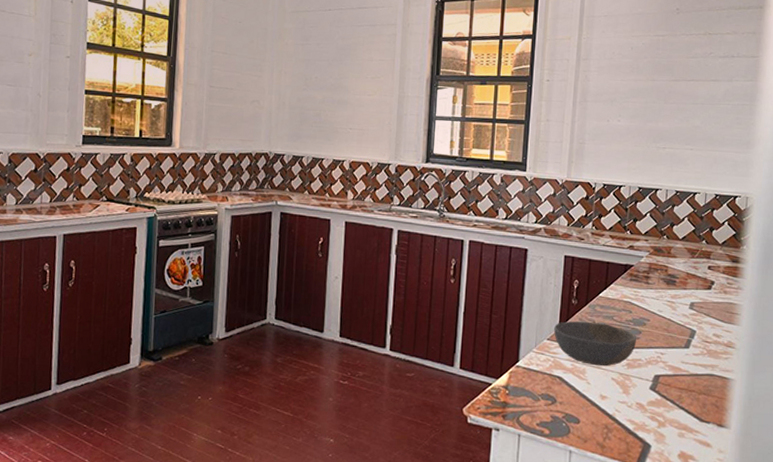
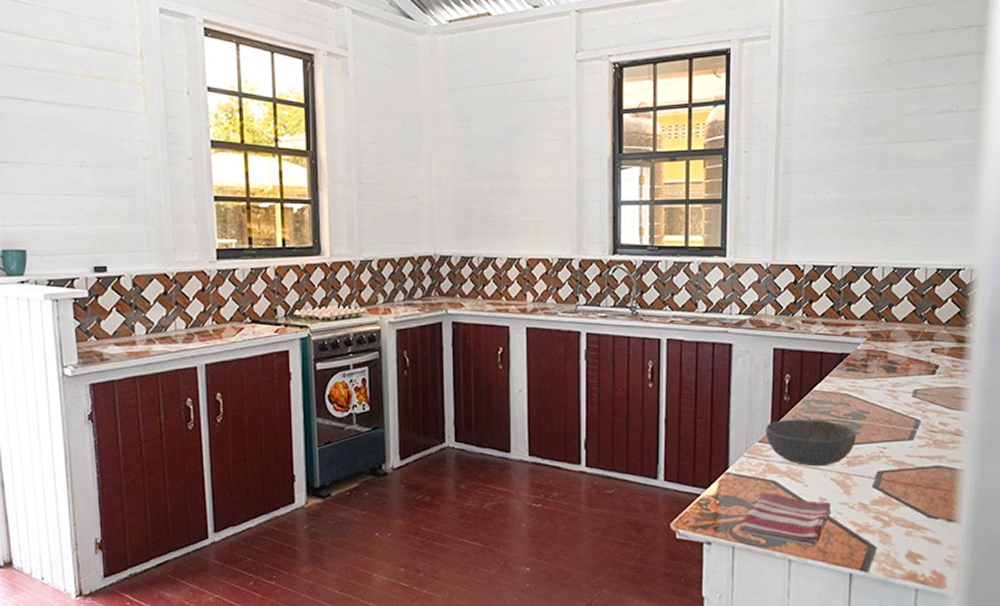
dish towel: none [525,386,611,441] -> present [739,492,832,547]

